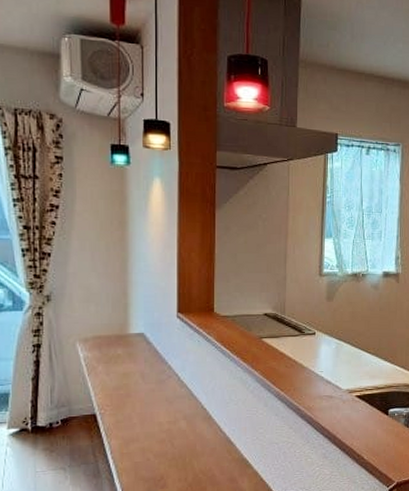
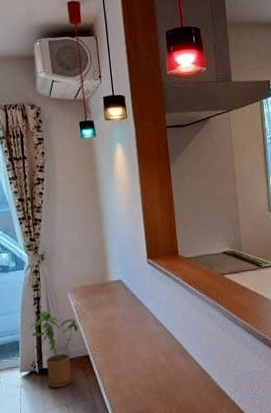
house plant: none [23,360,86,449] -> present [29,310,79,388]

